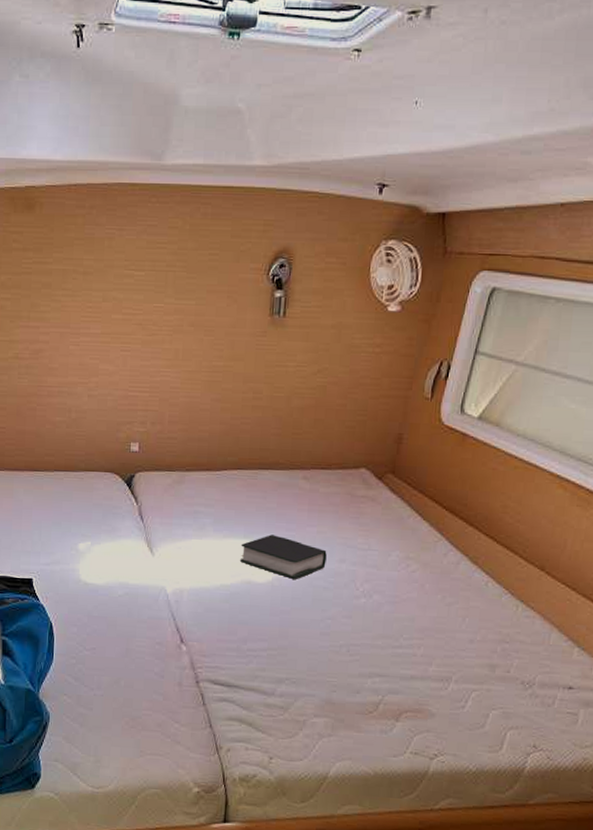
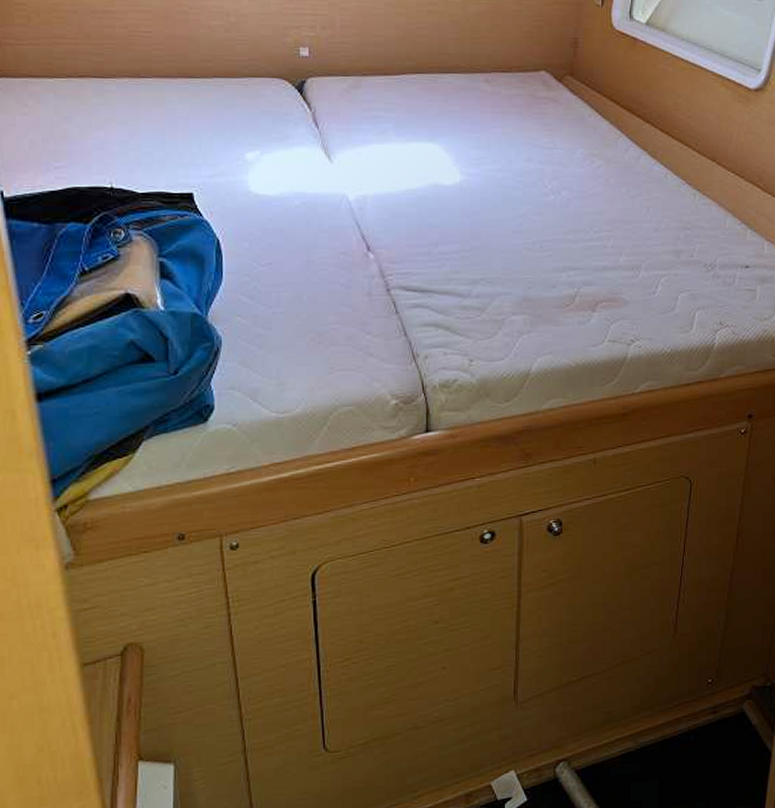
book: present [239,534,327,579] -> none [425,137,513,180]

